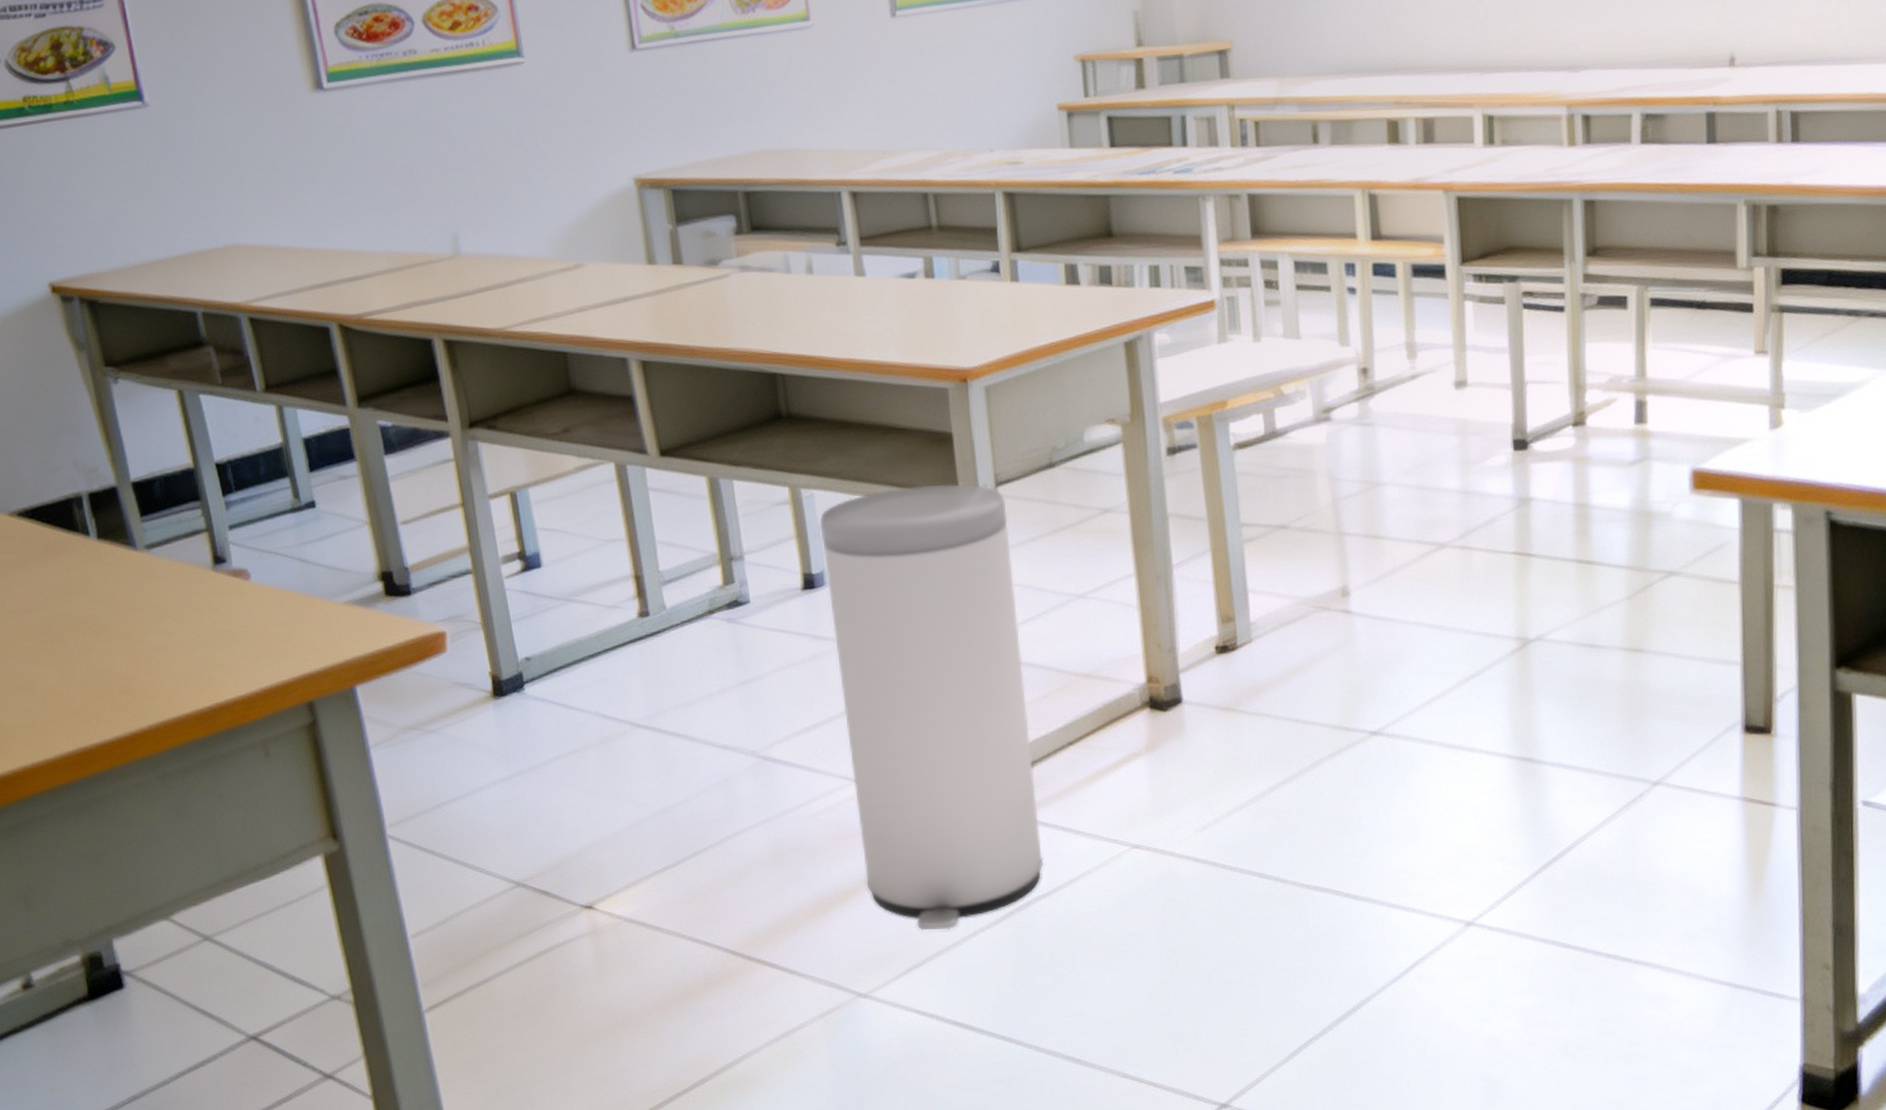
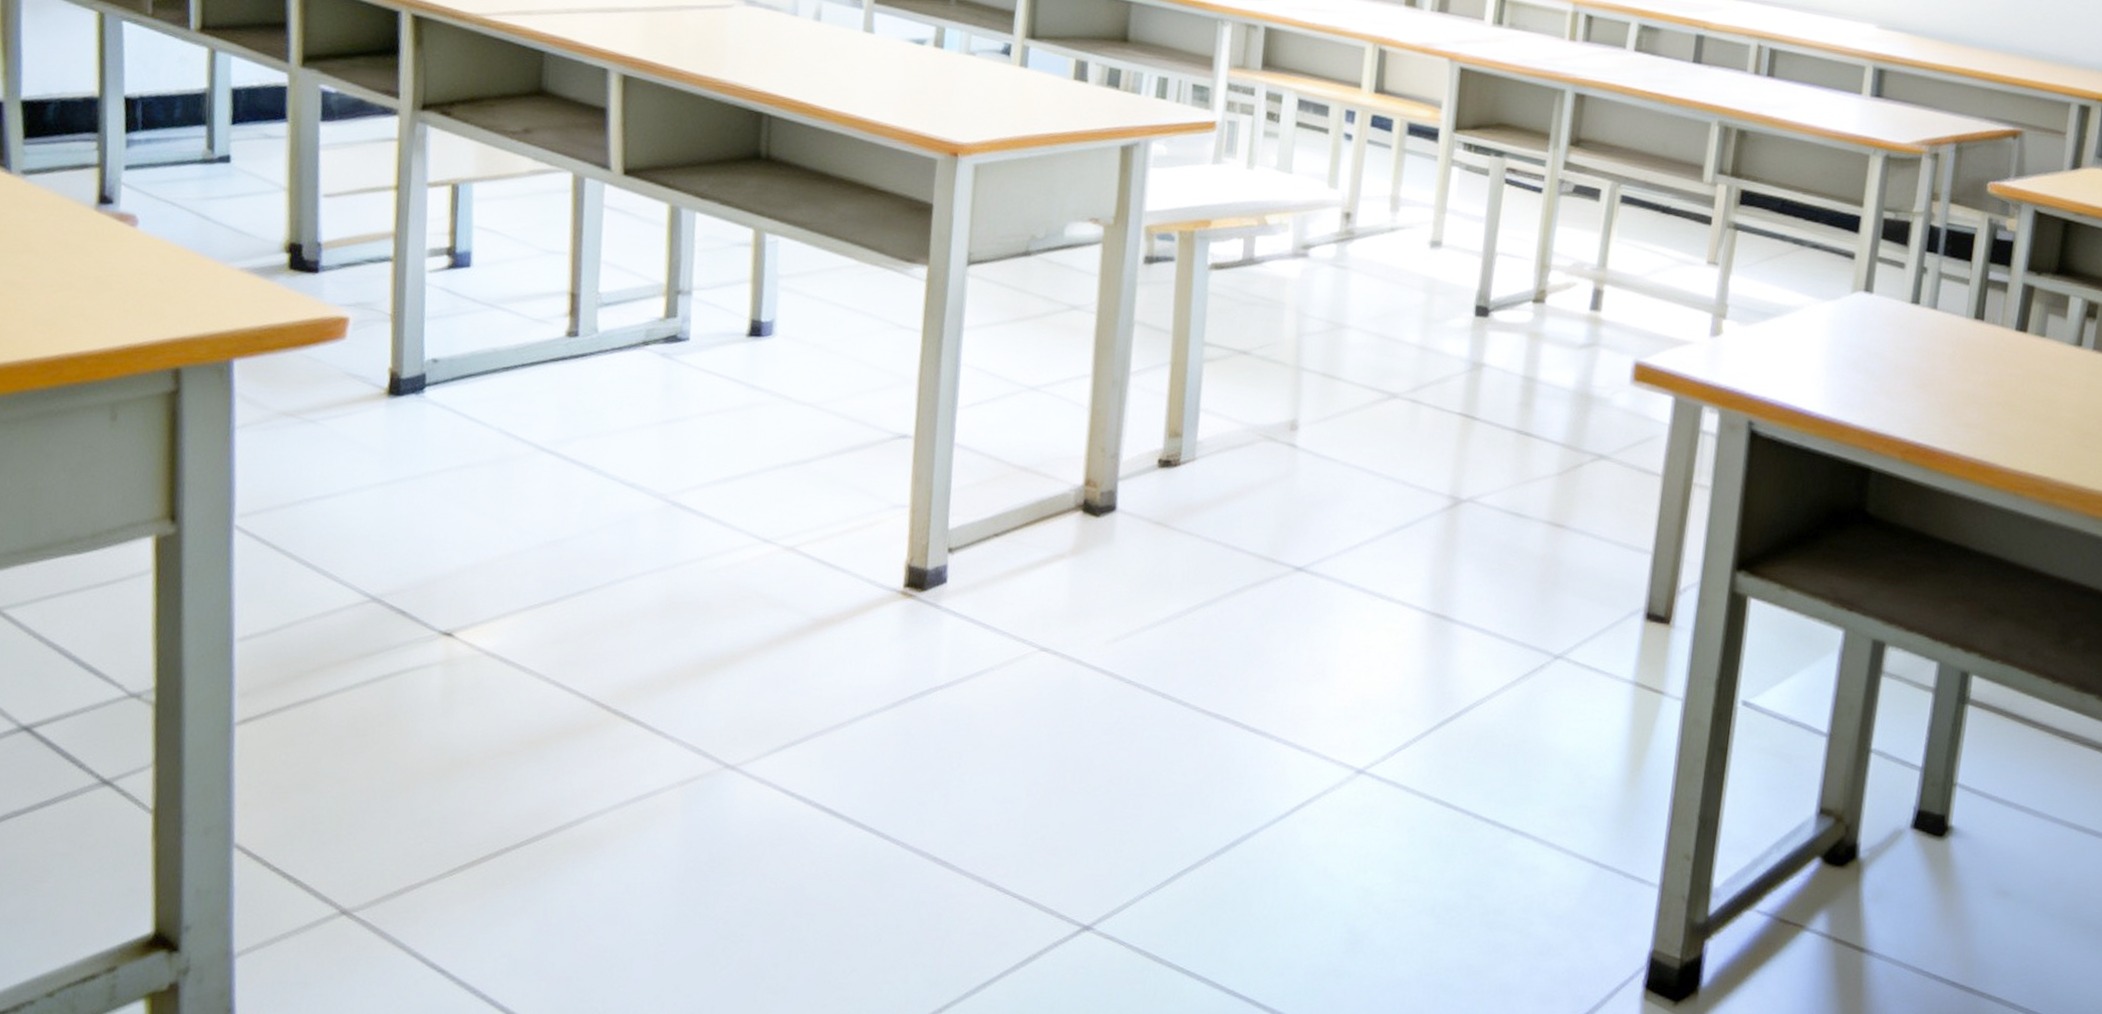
pedal bin: present [819,484,1044,931] -> none [756,249,975,710]

